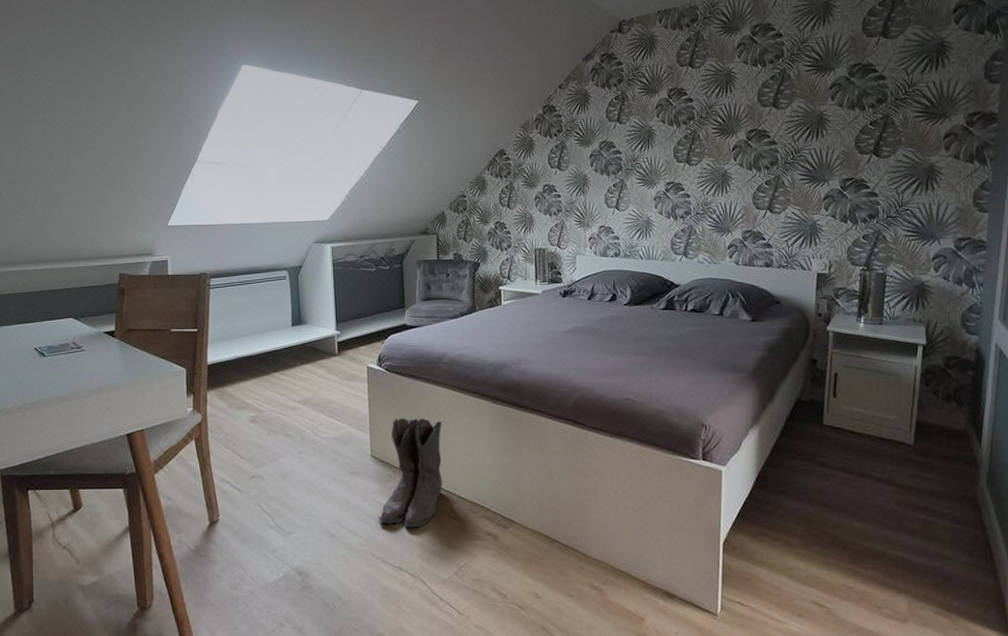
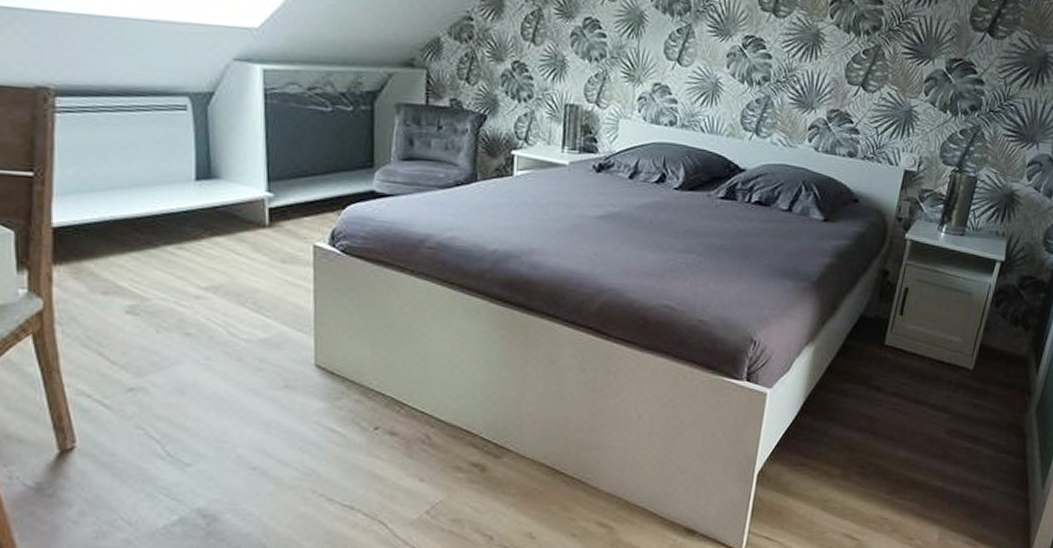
boots: present [377,418,444,528] -> none [321,317,422,458]

